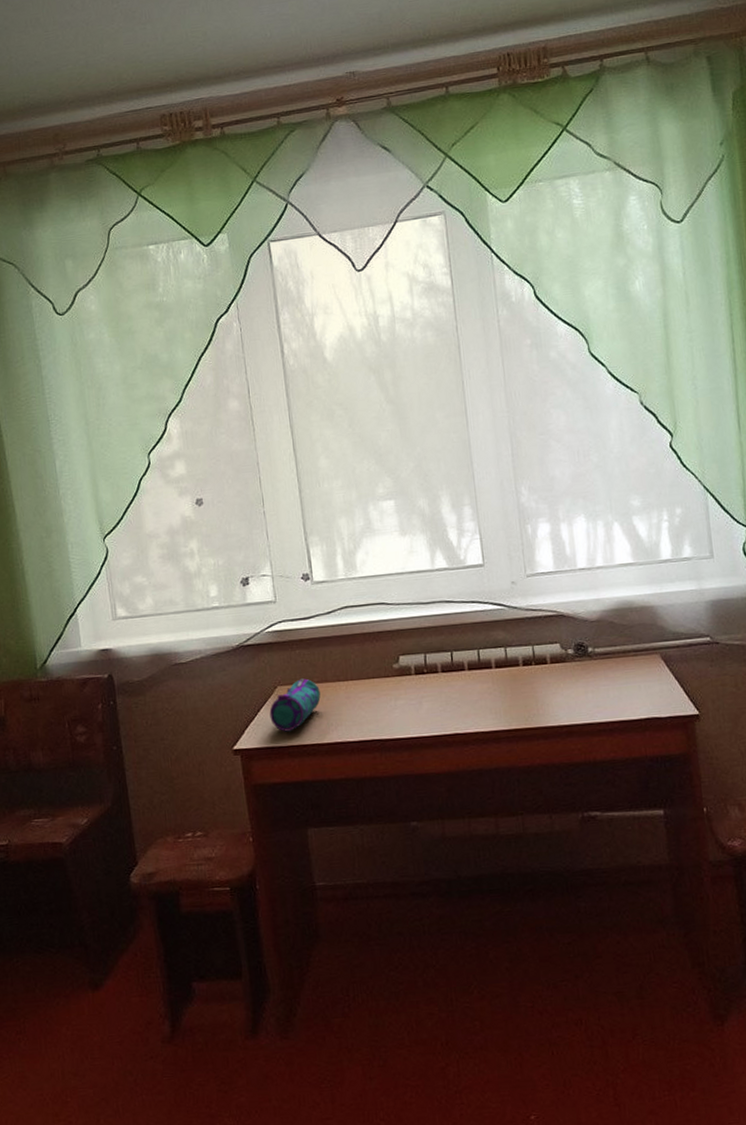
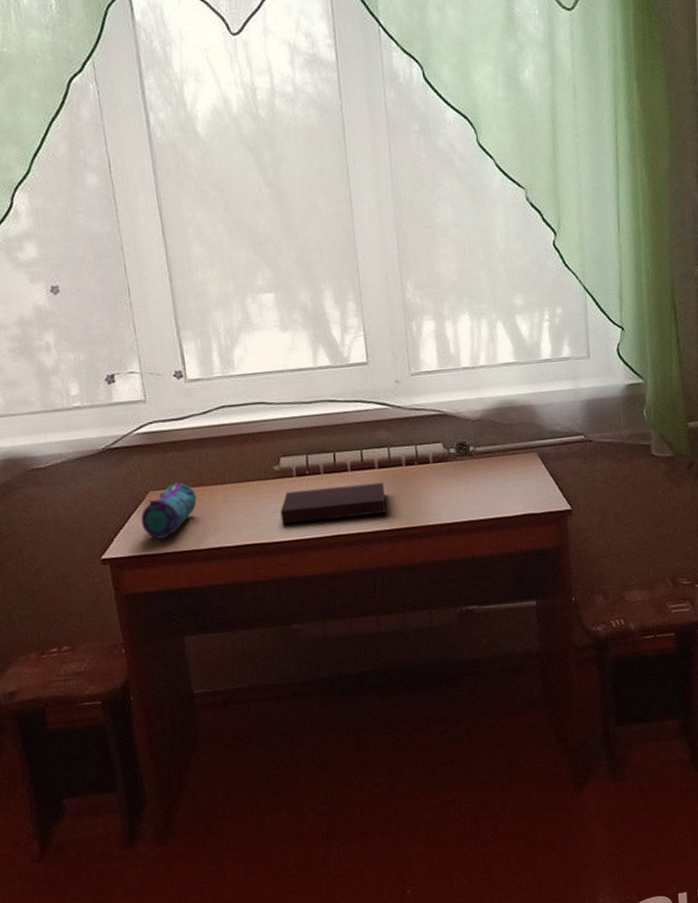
notebook: none [399,682,504,722] -> present [280,482,386,525]

